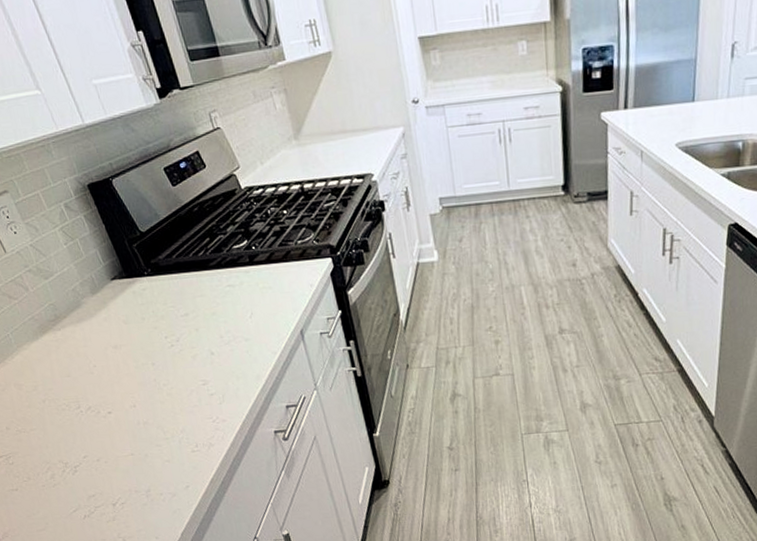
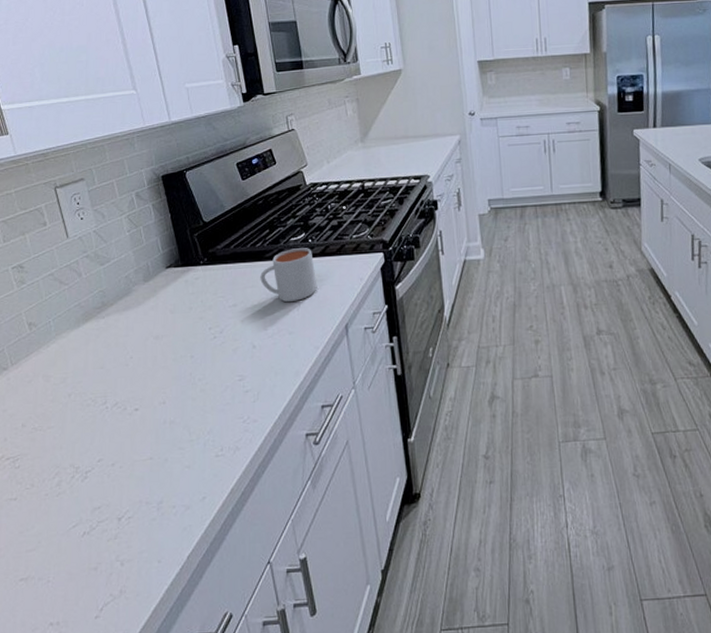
mug: none [207,255,268,311] -> present [260,248,318,303]

